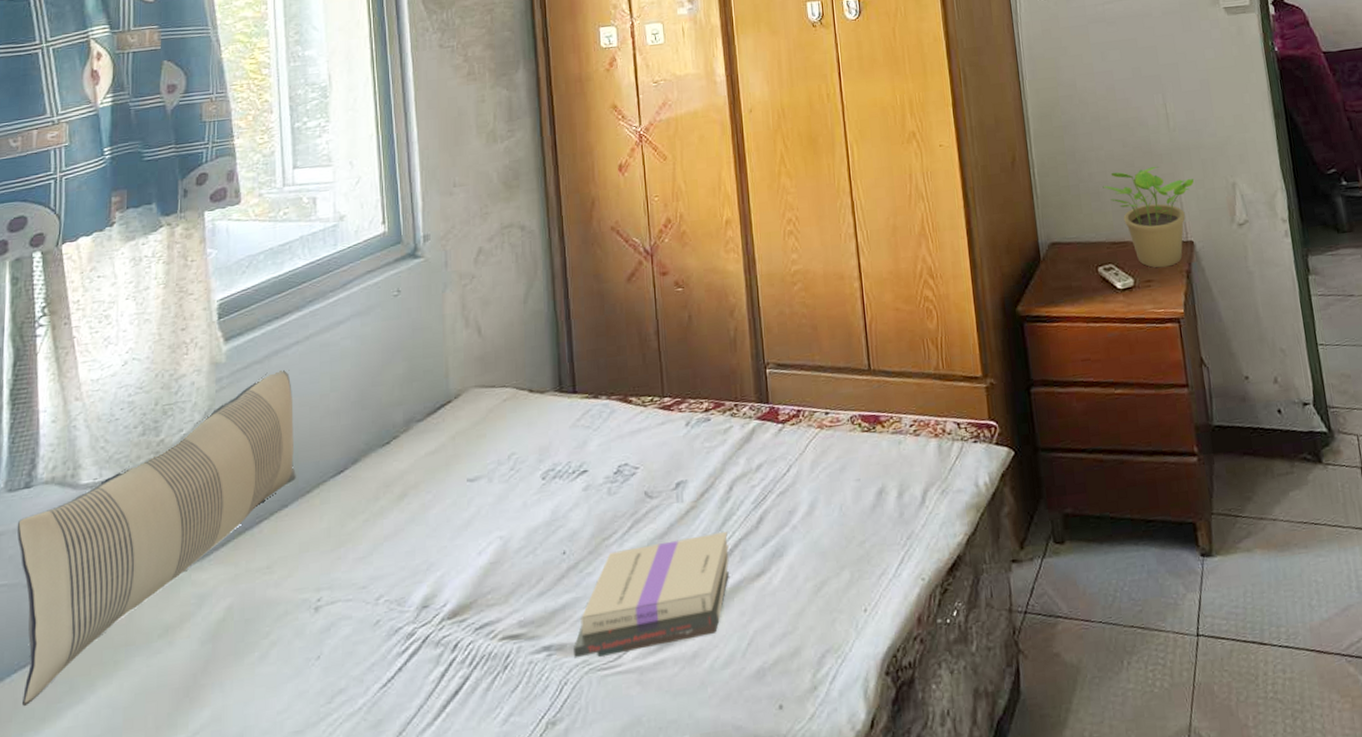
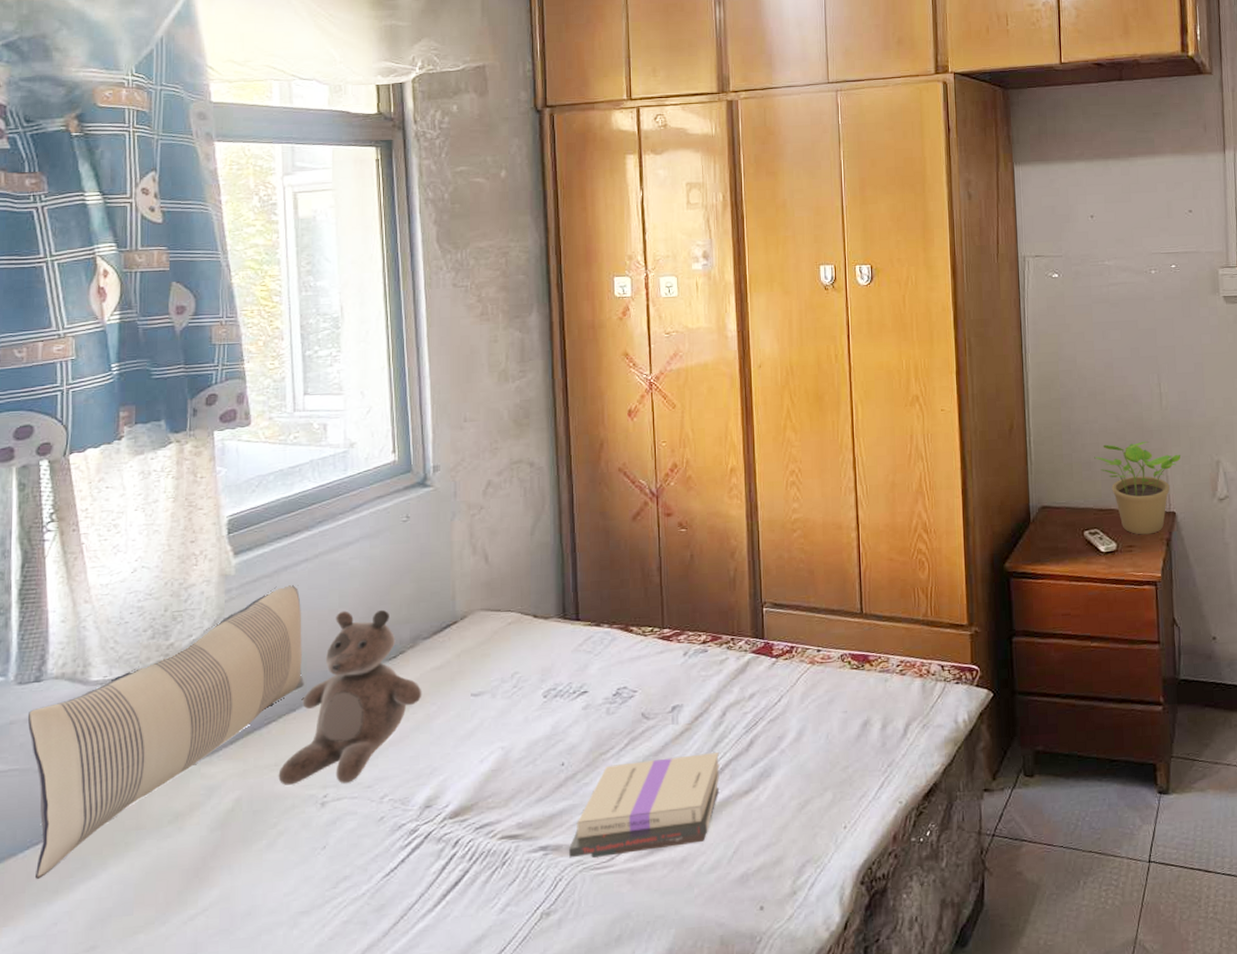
stuffed animal: none [270,391,417,590] -> present [278,609,422,785]

